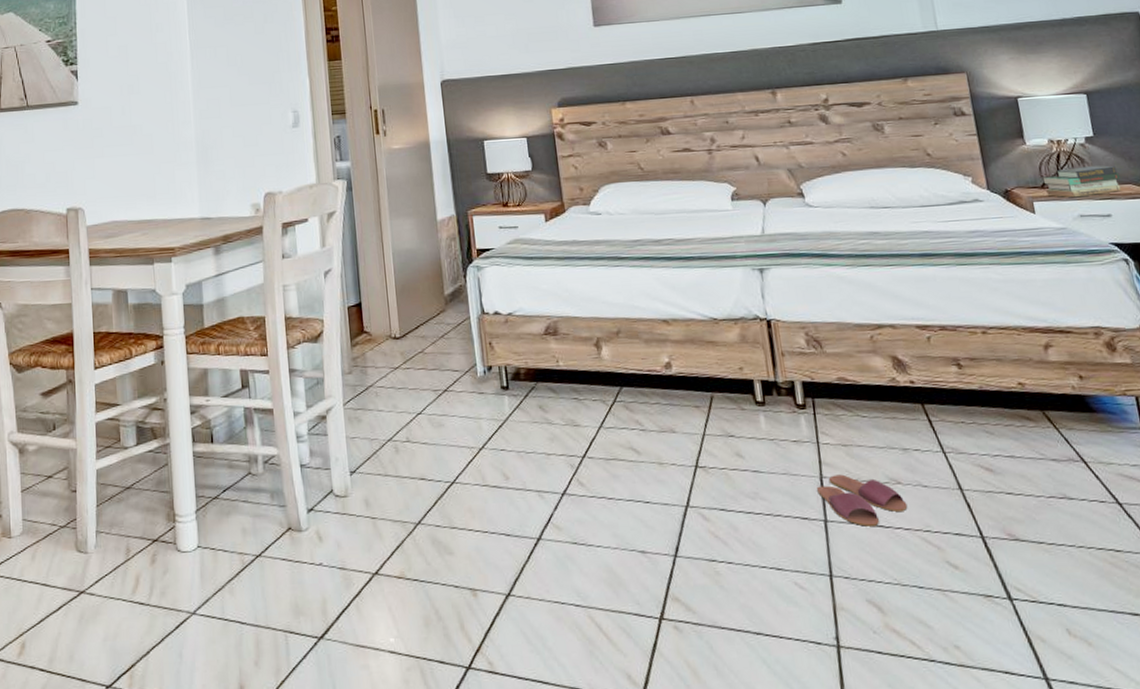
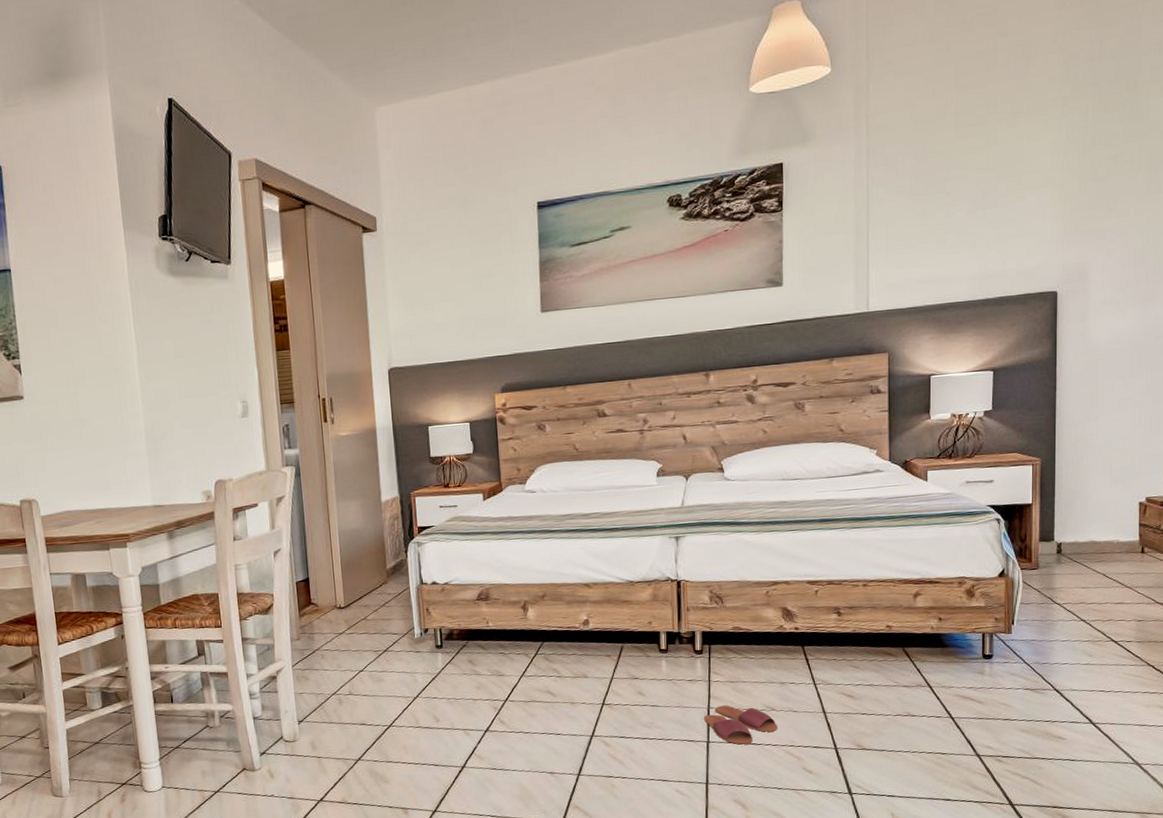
books: present [1042,165,1121,198] -> none [939,436,1008,466]

